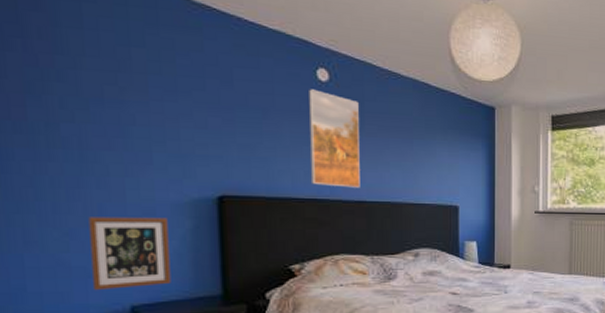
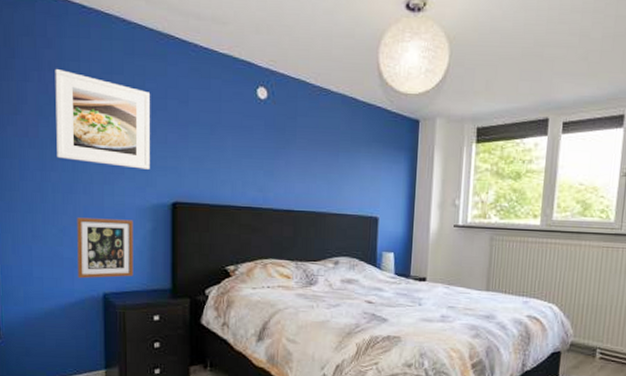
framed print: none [47,37,187,159] -> present [55,69,150,170]
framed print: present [308,89,360,188] -> none [247,106,292,198]

